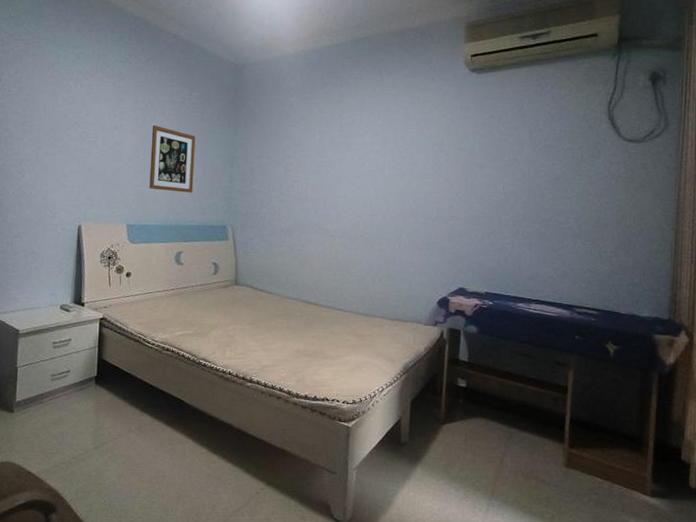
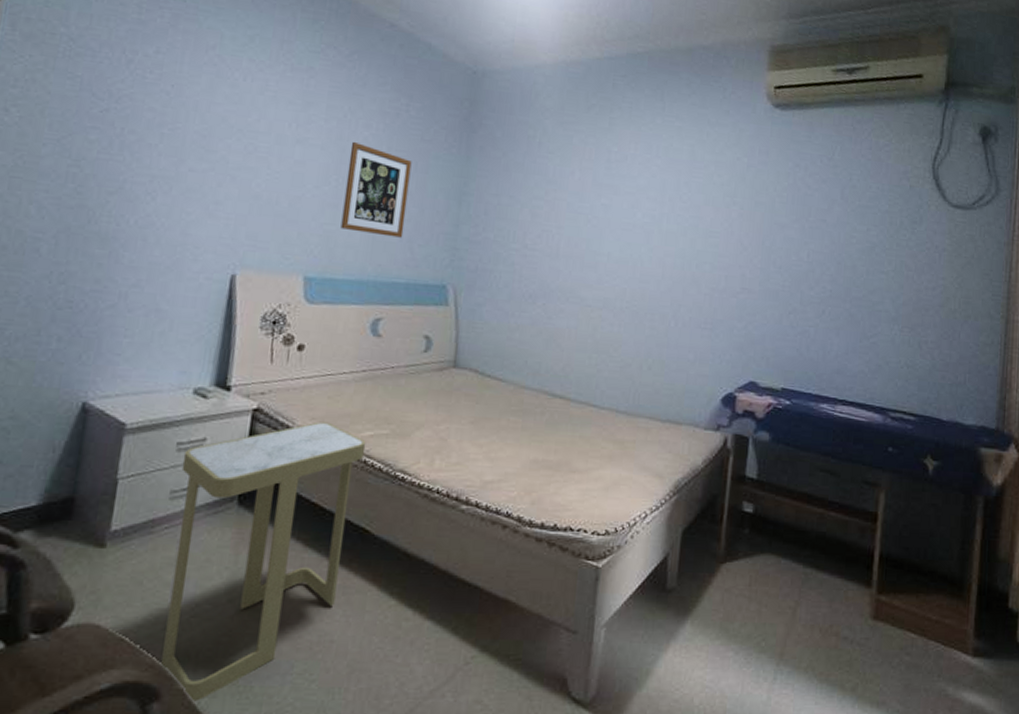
side table: none [55,326,178,515] -> present [161,421,366,703]

